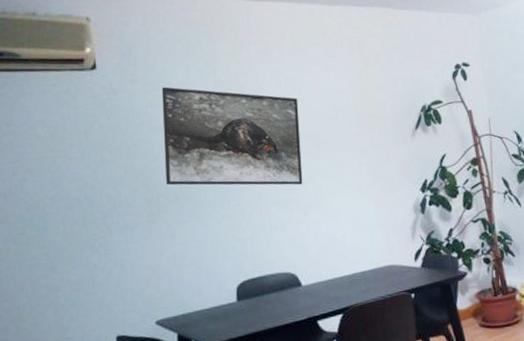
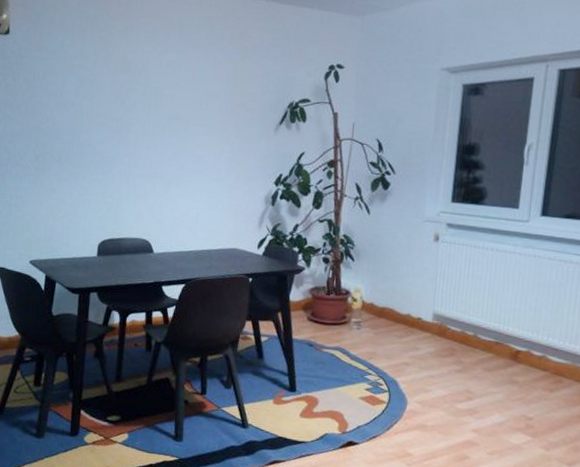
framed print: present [161,86,303,186] -> none [53,56,176,162]

